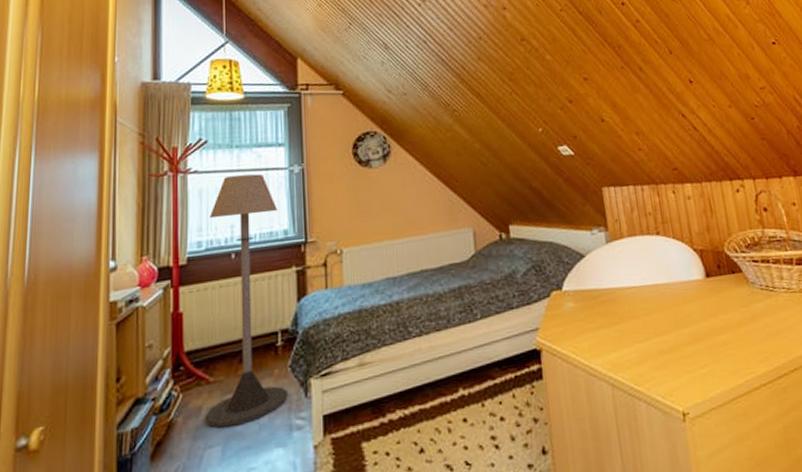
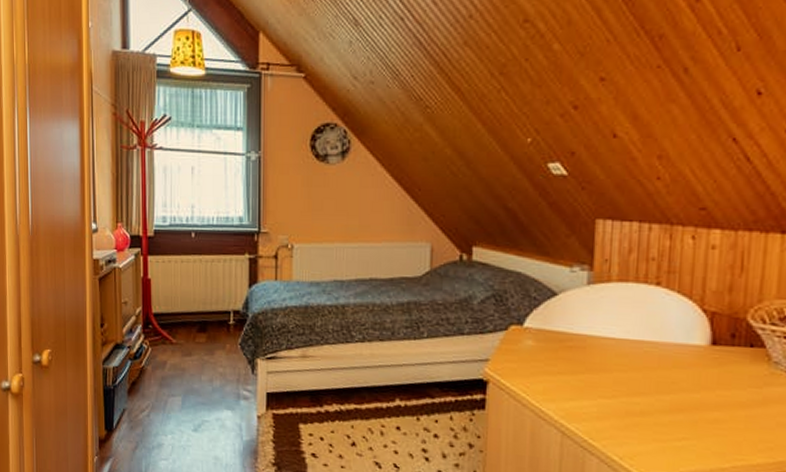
floor lamp: present [205,173,288,428] -> none [169,157,237,384]

